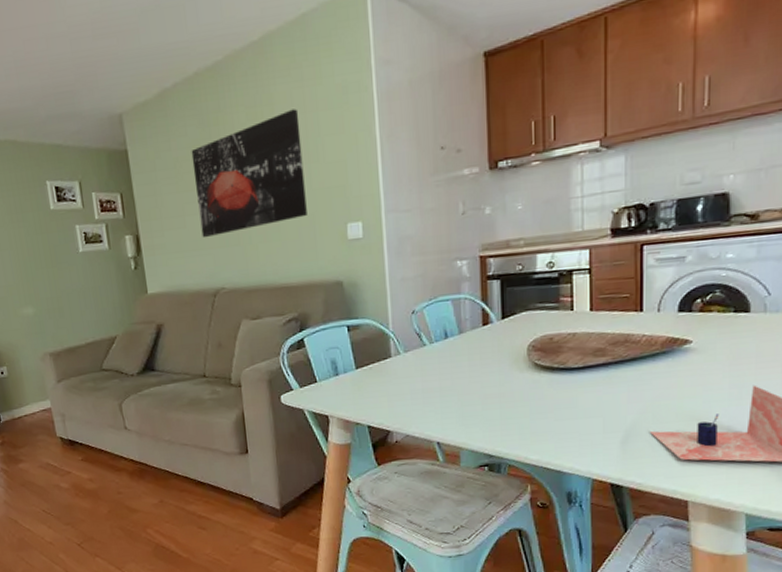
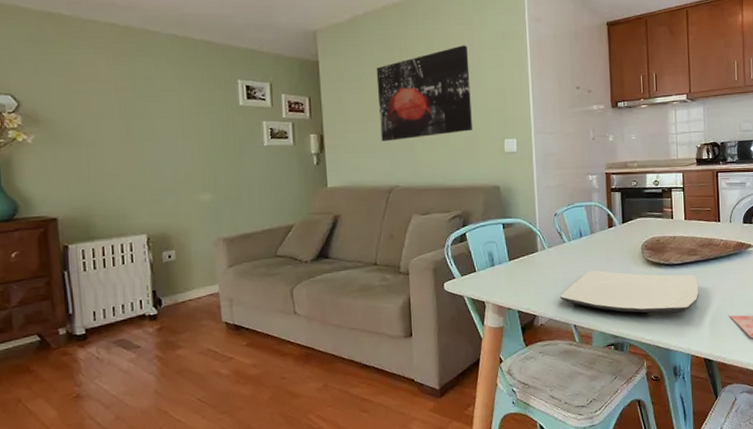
plate: none [420,377,607,428] -> present [560,270,699,313]

